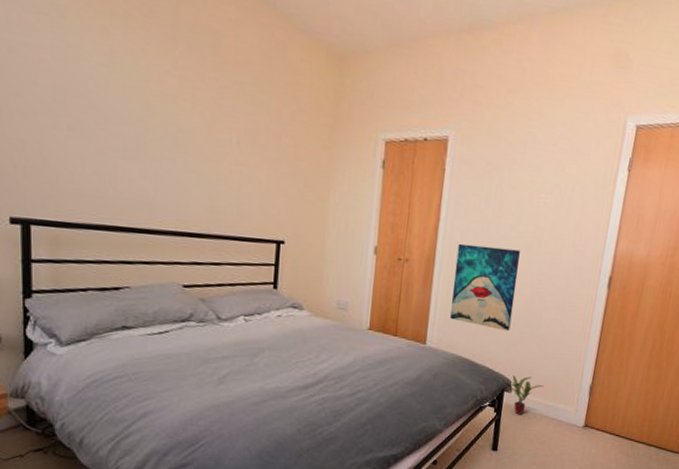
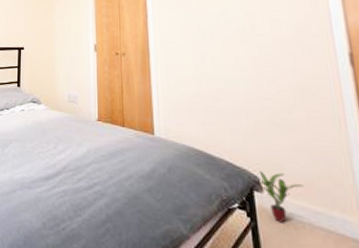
wall art: present [450,243,520,332] -> none [169,34,242,120]

